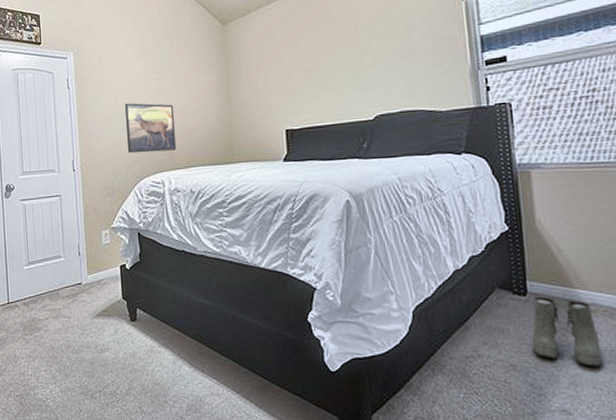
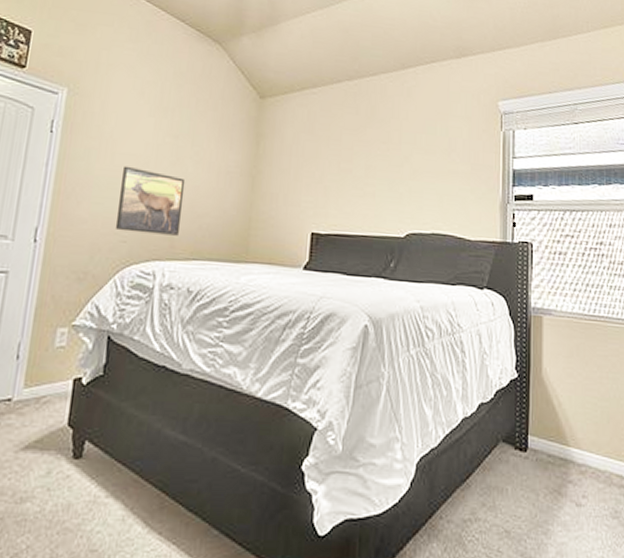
boots: present [531,296,603,367] -> none [527,453,586,535]

